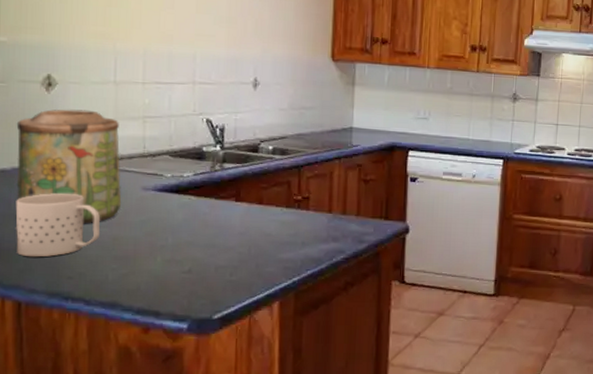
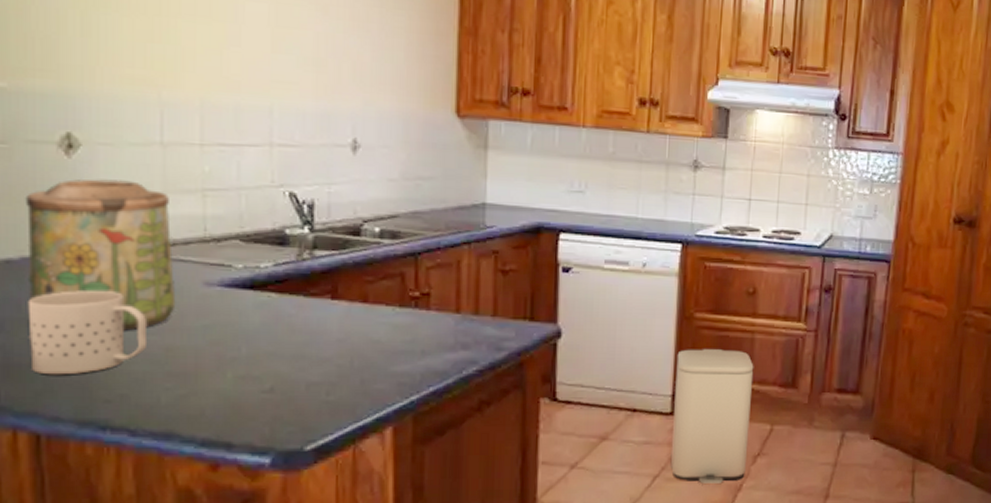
pedal bin: none [493,243,560,353] -> present [670,349,754,485]

